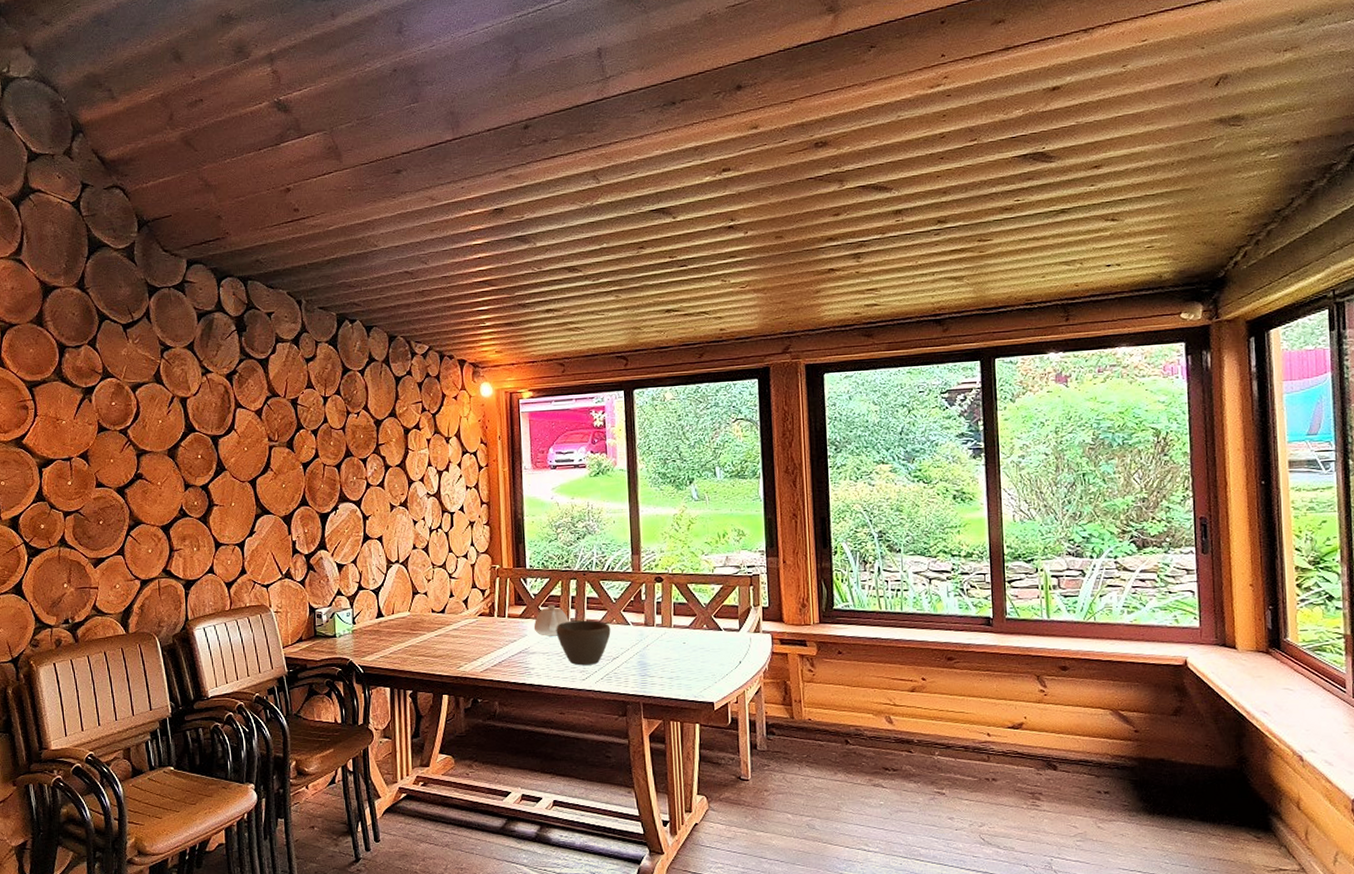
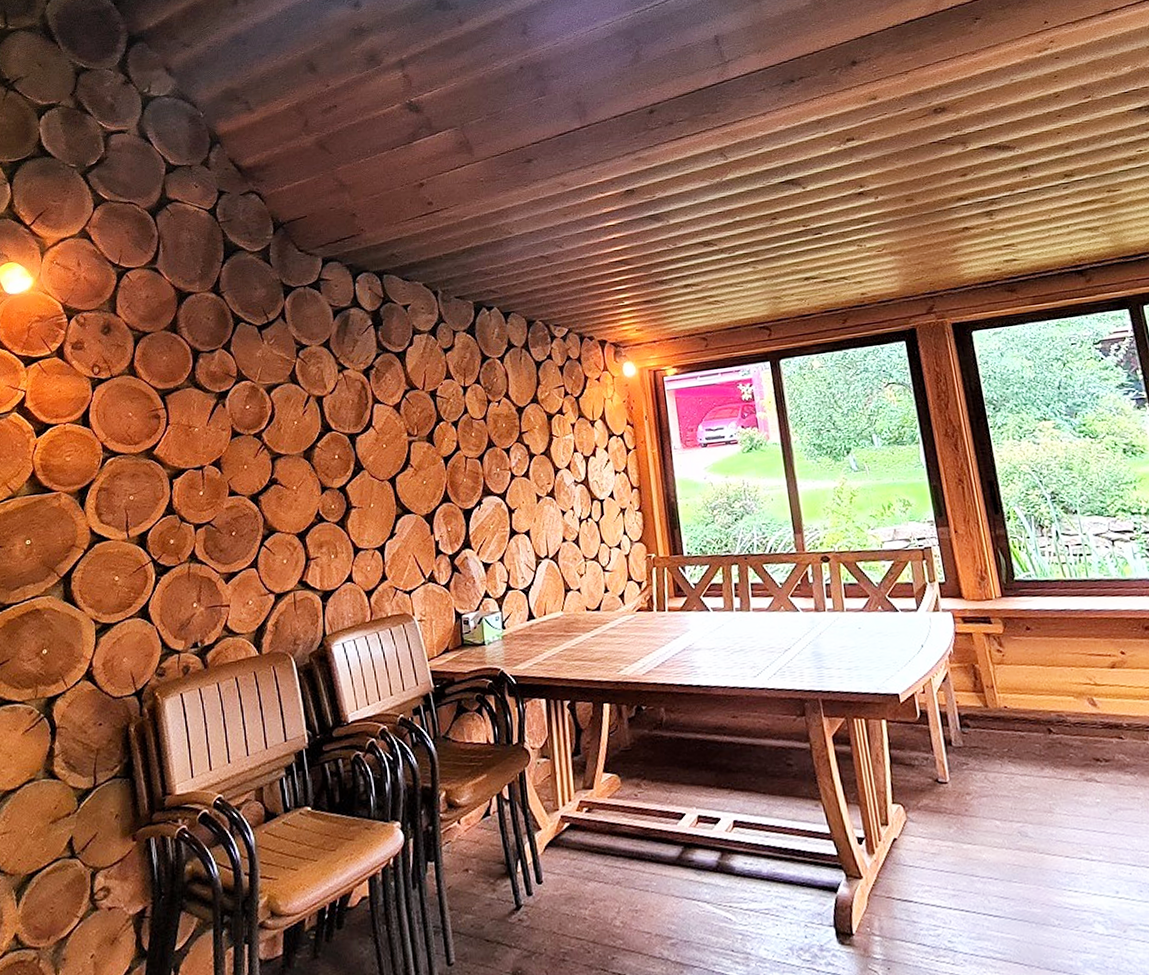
teapot: present [533,604,569,637] -> none [696,593,734,630]
bowl: present [556,620,611,666] -> none [720,608,780,661]

